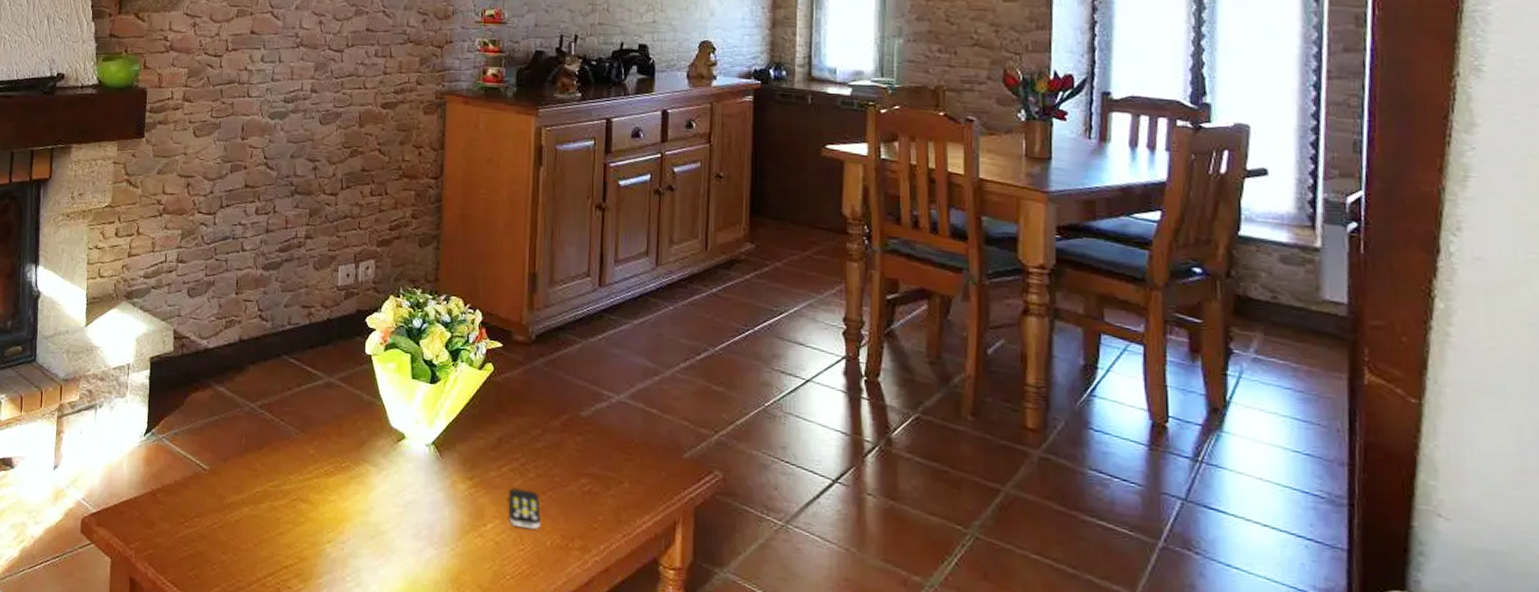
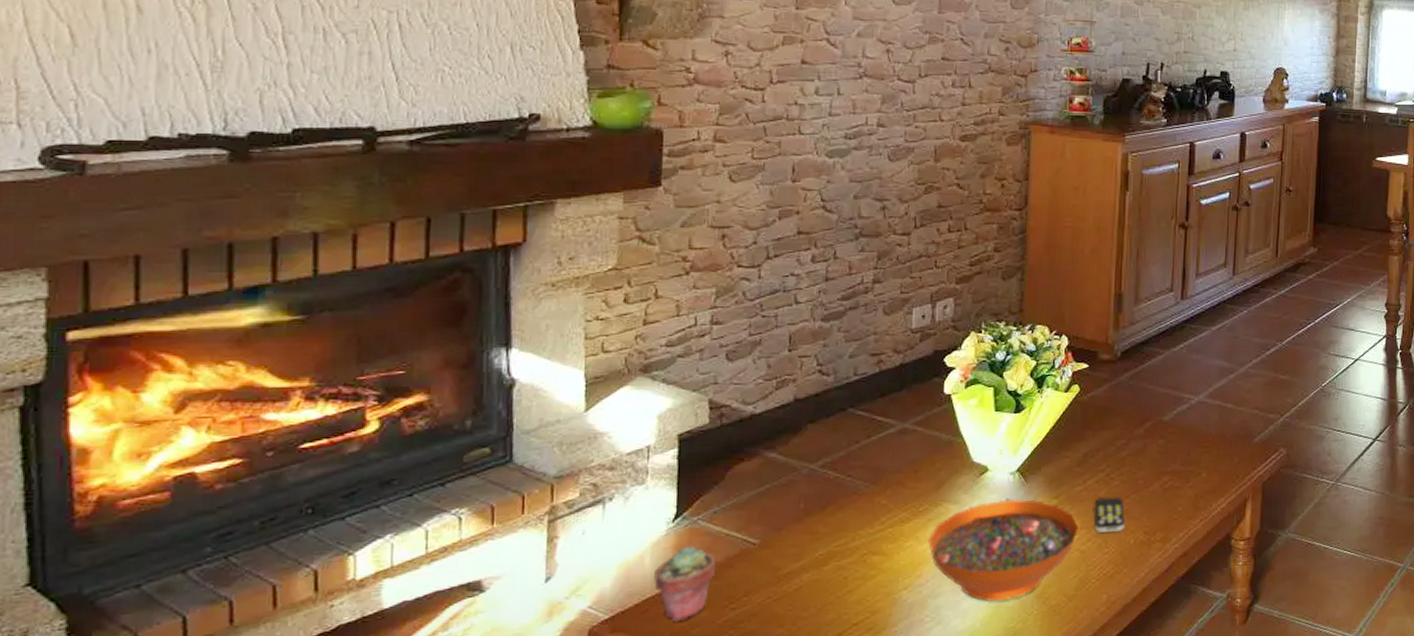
potted succulent: none [129,460,175,528] -> present [654,545,716,622]
decorative bowl: none [349,471,493,578] -> present [927,499,1078,602]

